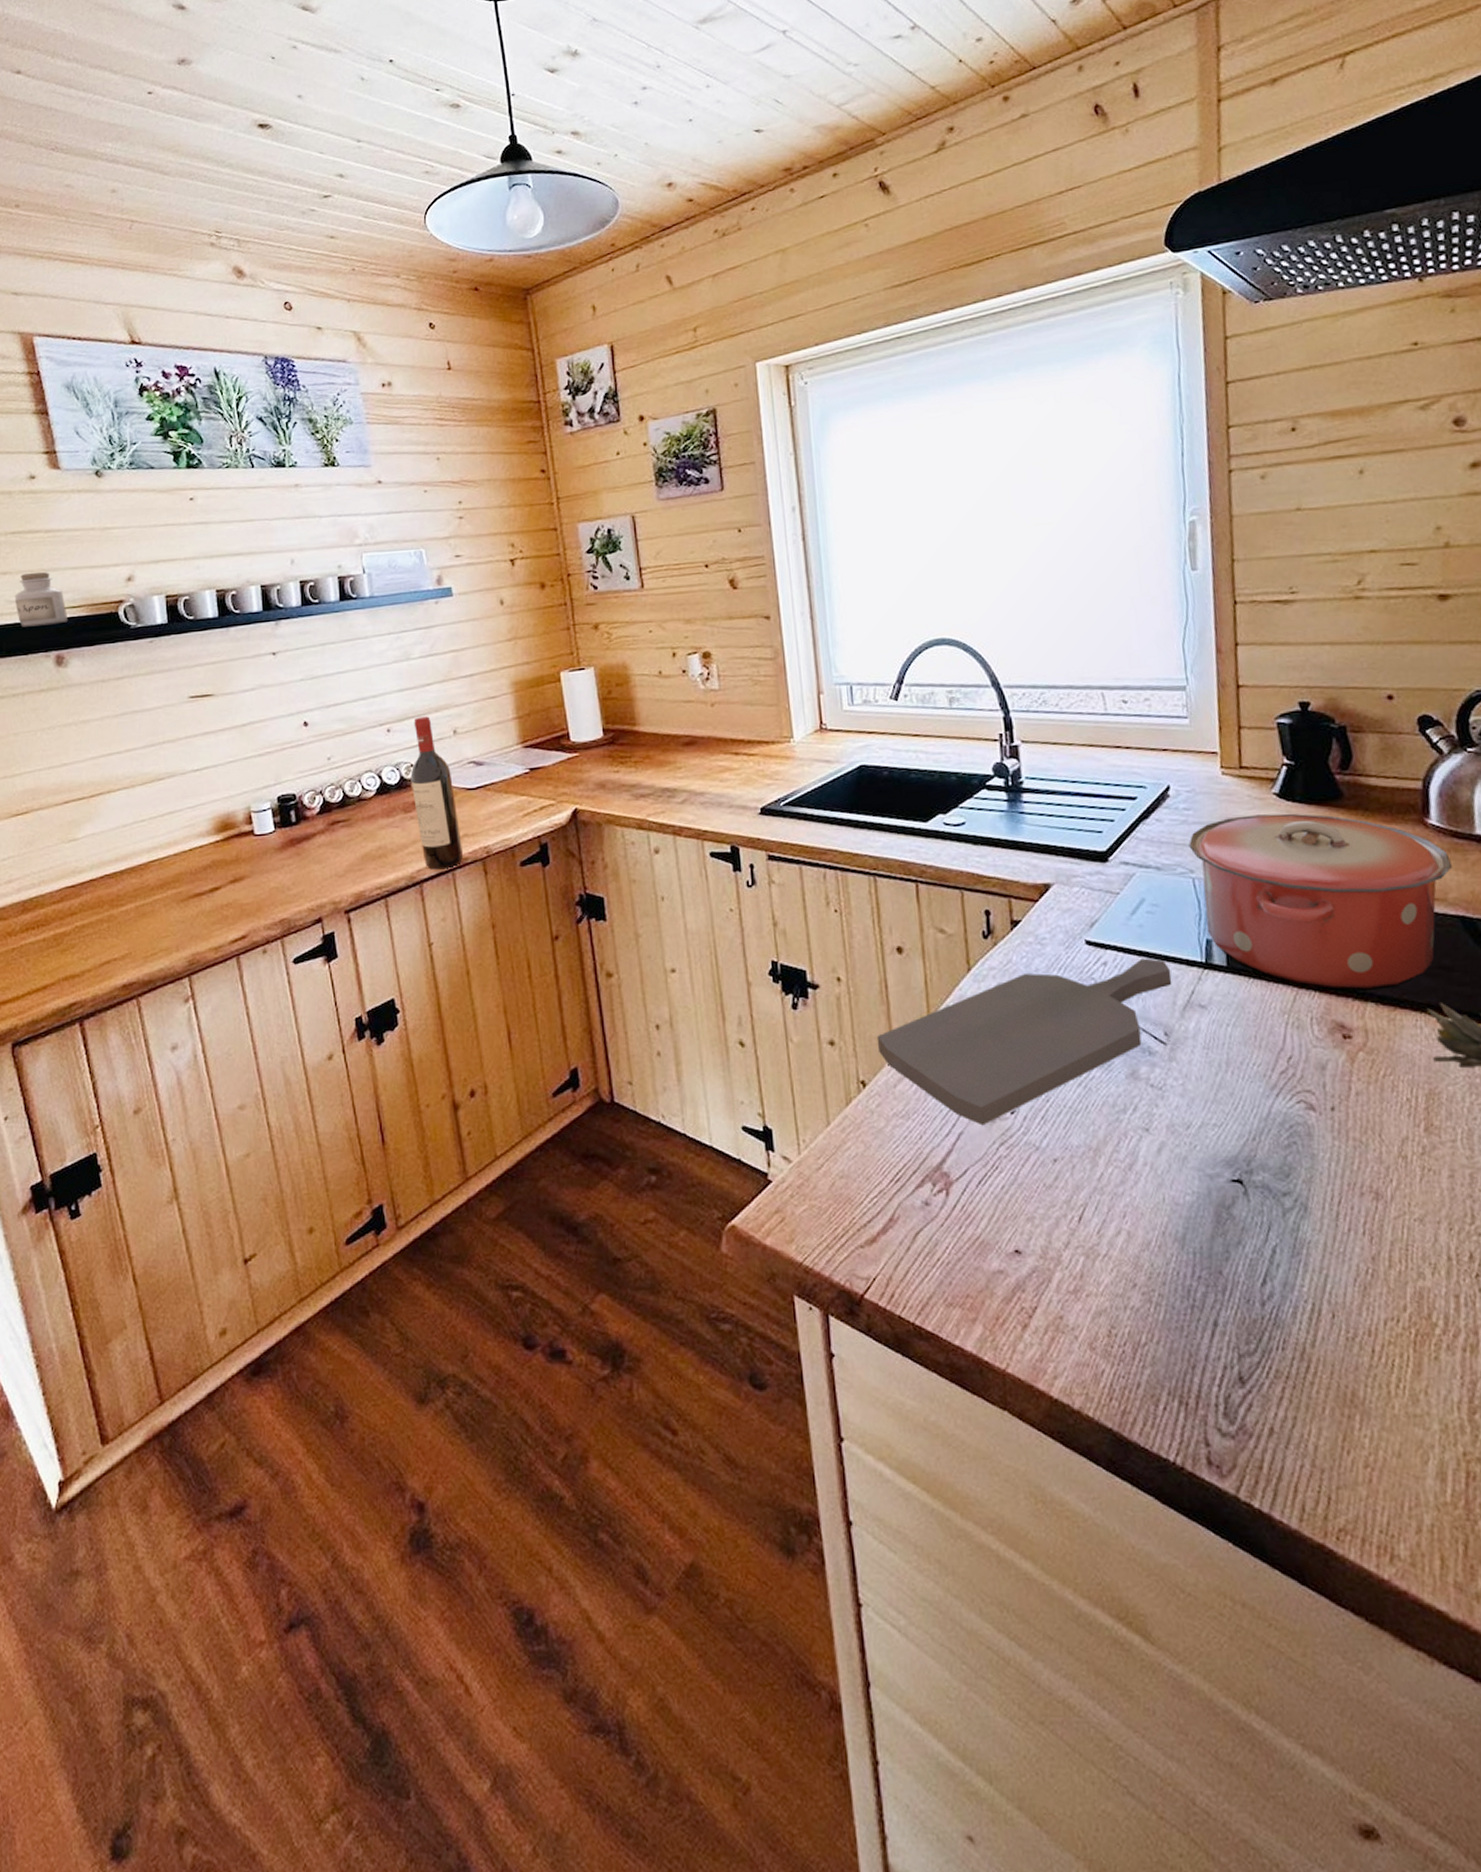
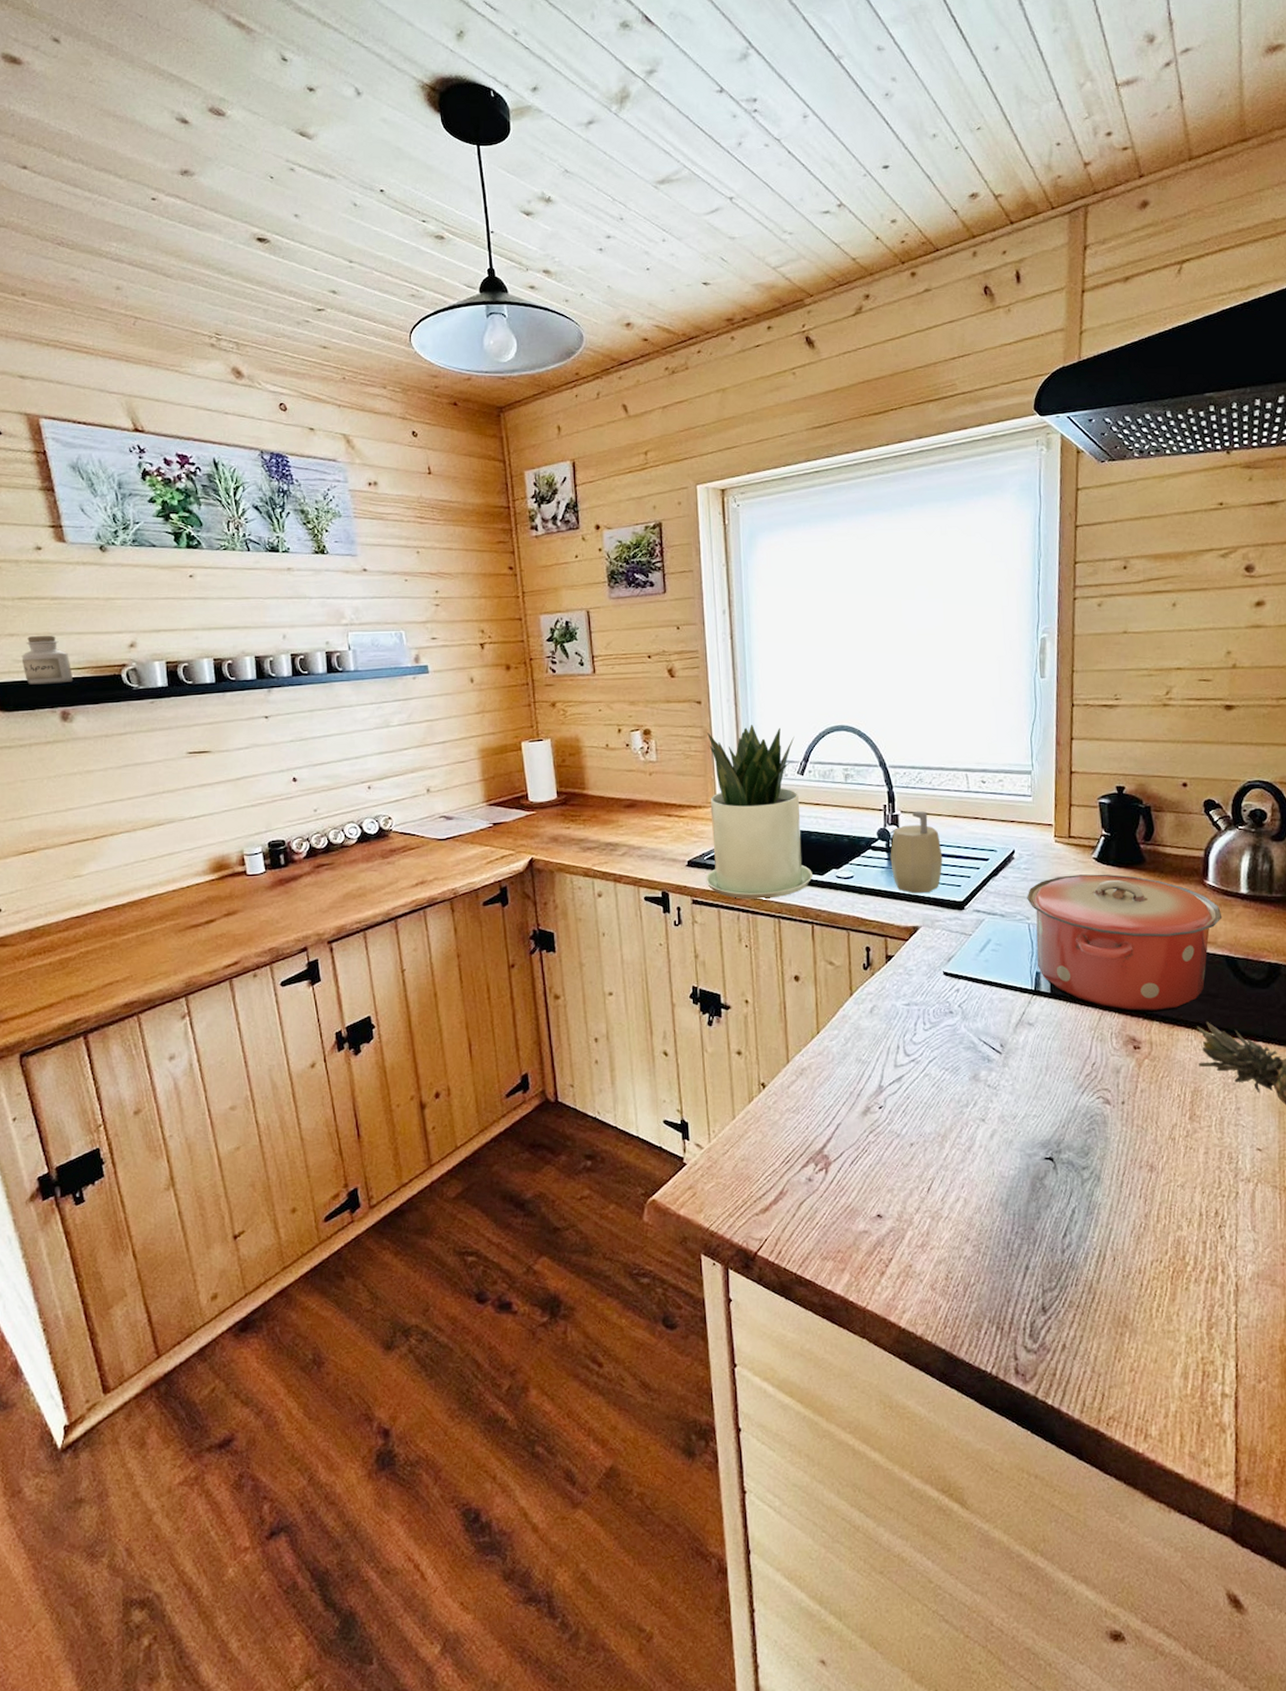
wine bottle: present [410,716,464,870] -> none [388,776,434,908]
planter: none [779,642,914,854] -> present [706,725,813,899]
cutting board: present [876,958,1172,1126] -> none [775,986,1008,1118]
soap dispenser: none [1010,739,1078,842] -> present [890,810,943,893]

